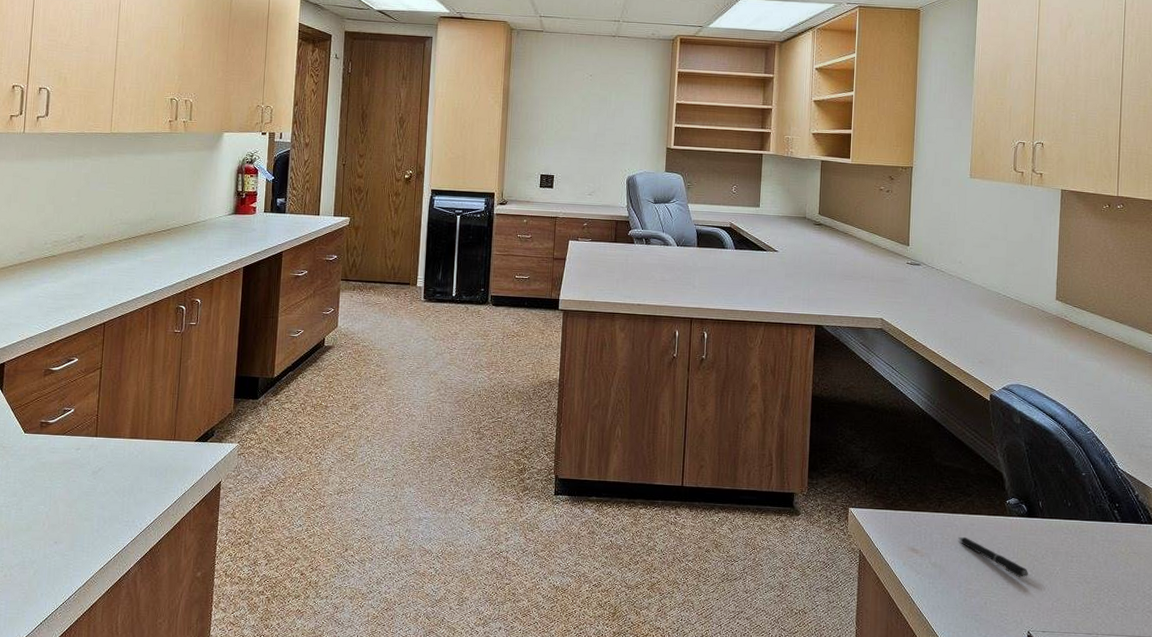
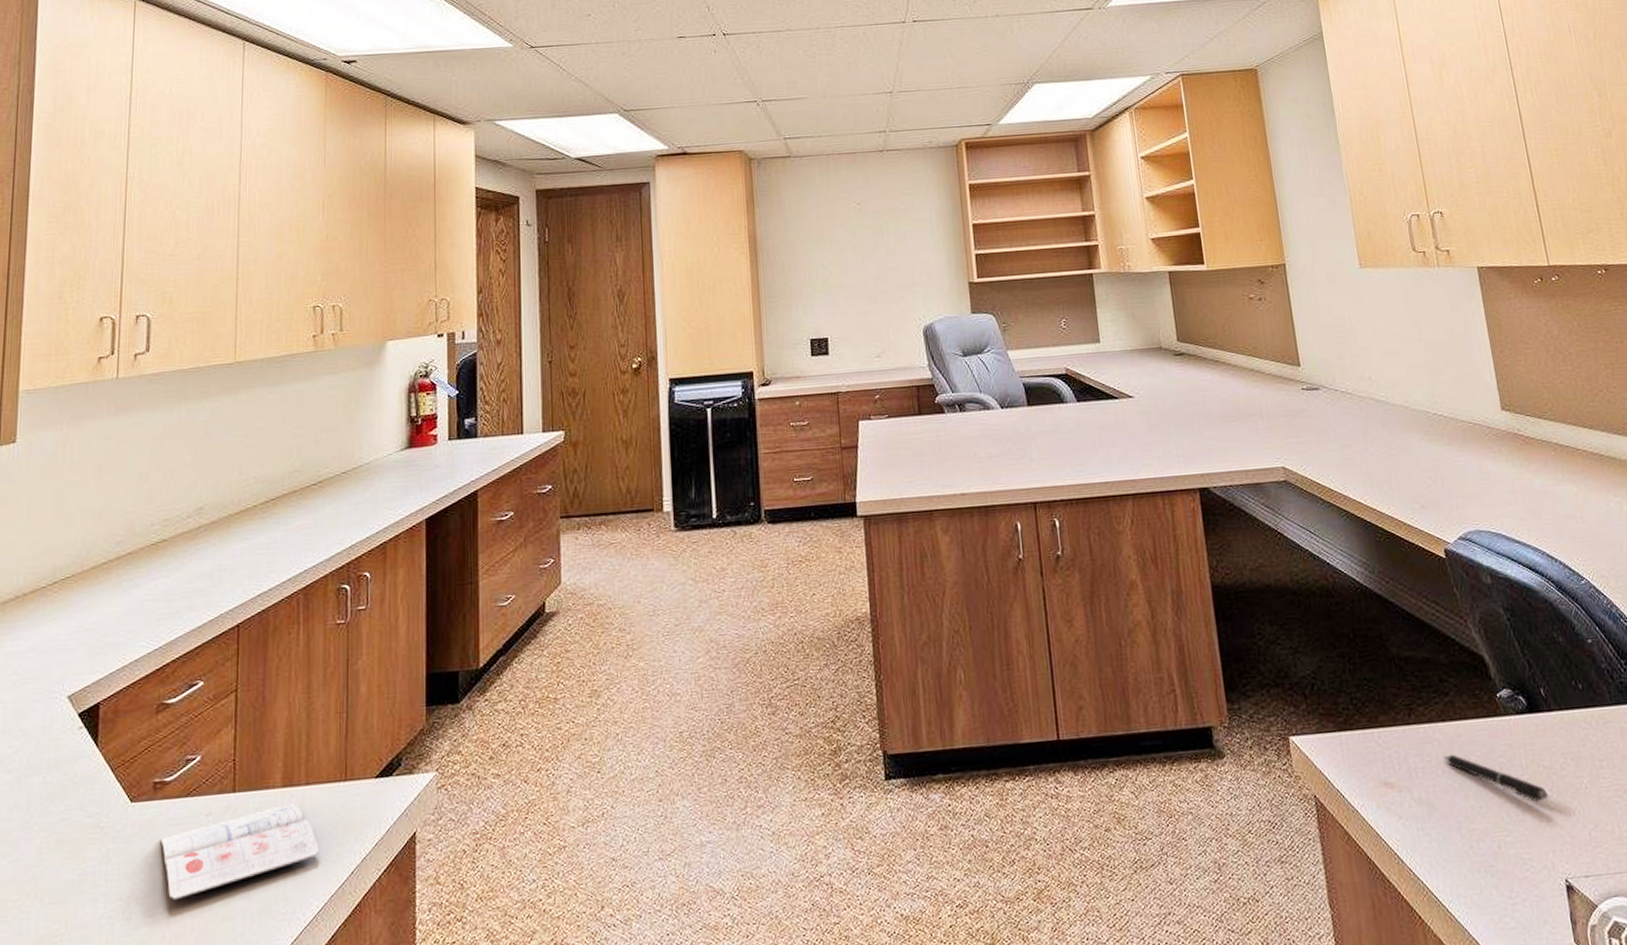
diary: none [44,449,154,502] -> present [160,802,320,900]

